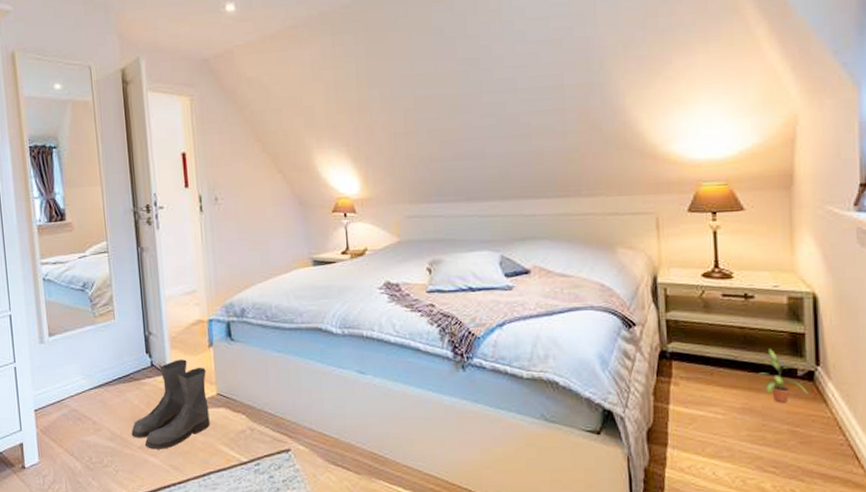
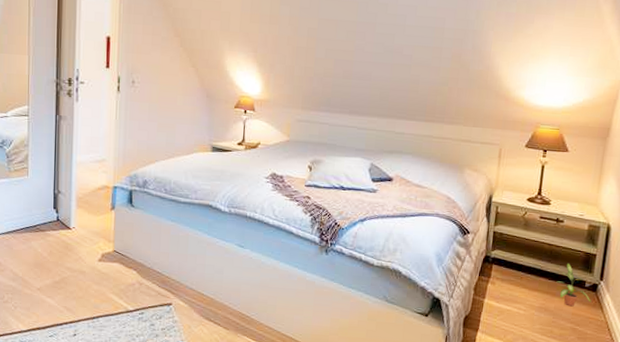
boot: present [131,359,210,450] -> none [32,217,106,293]

